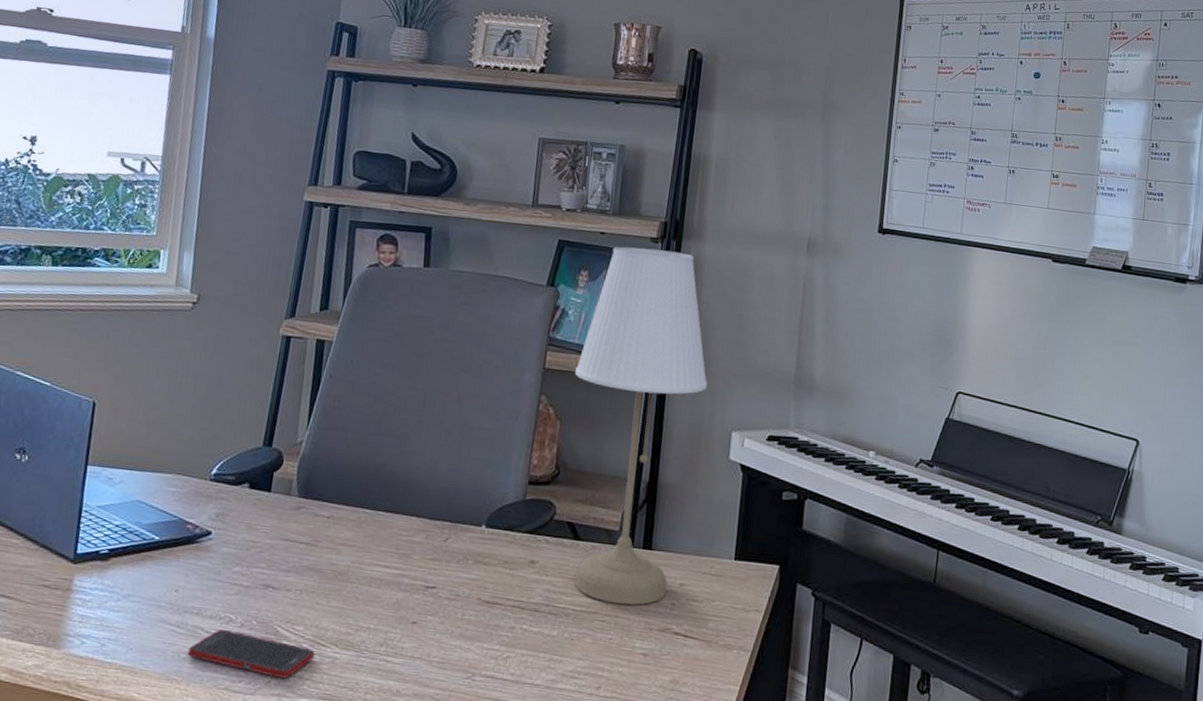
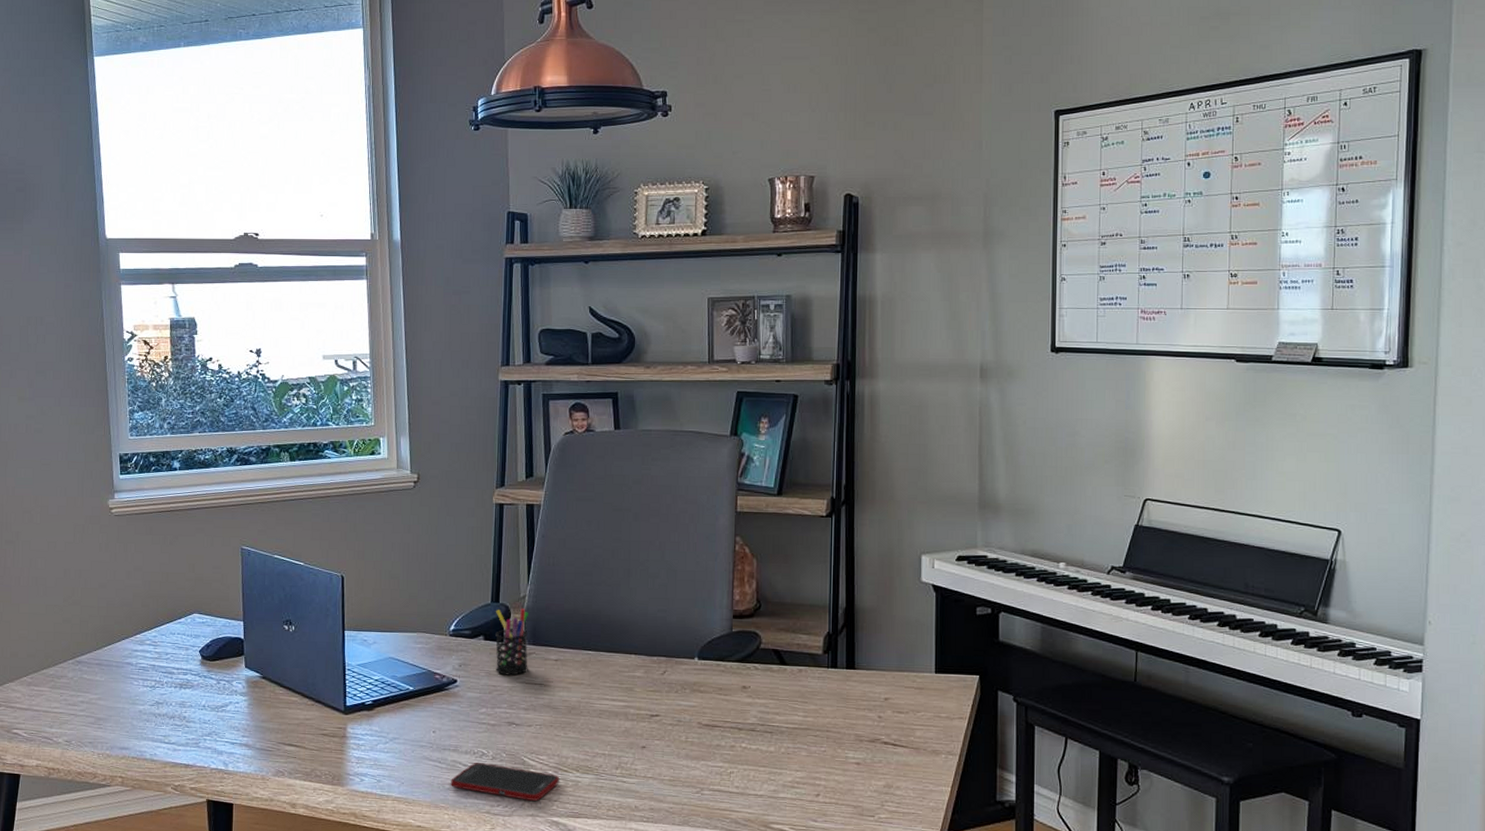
pen holder: none [258,454,305,531] -> present [495,608,529,676]
desk lamp: present [575,246,708,605] -> none [766,391,894,720]

